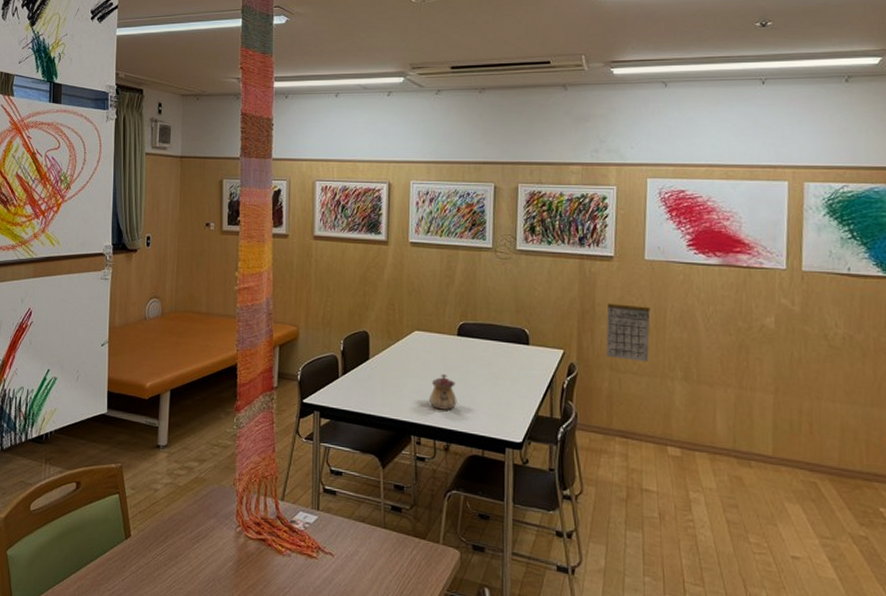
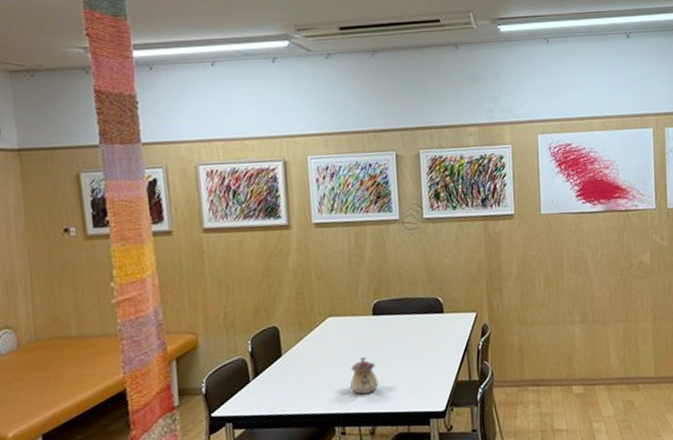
calendar: present [606,303,650,362] -> none [512,258,552,313]

